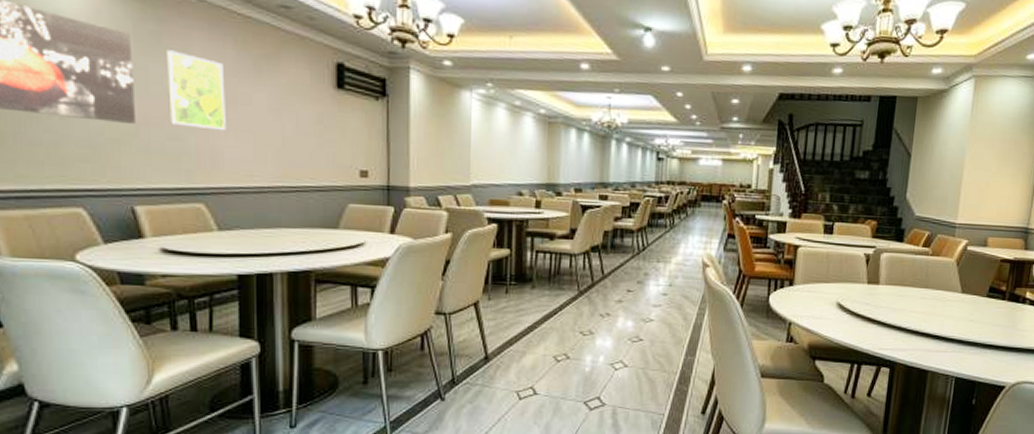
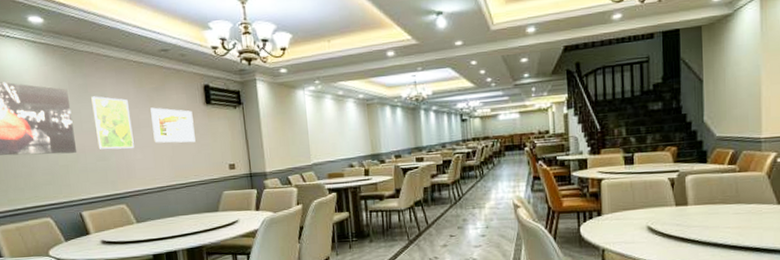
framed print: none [256,80,317,136] -> present [150,107,196,143]

